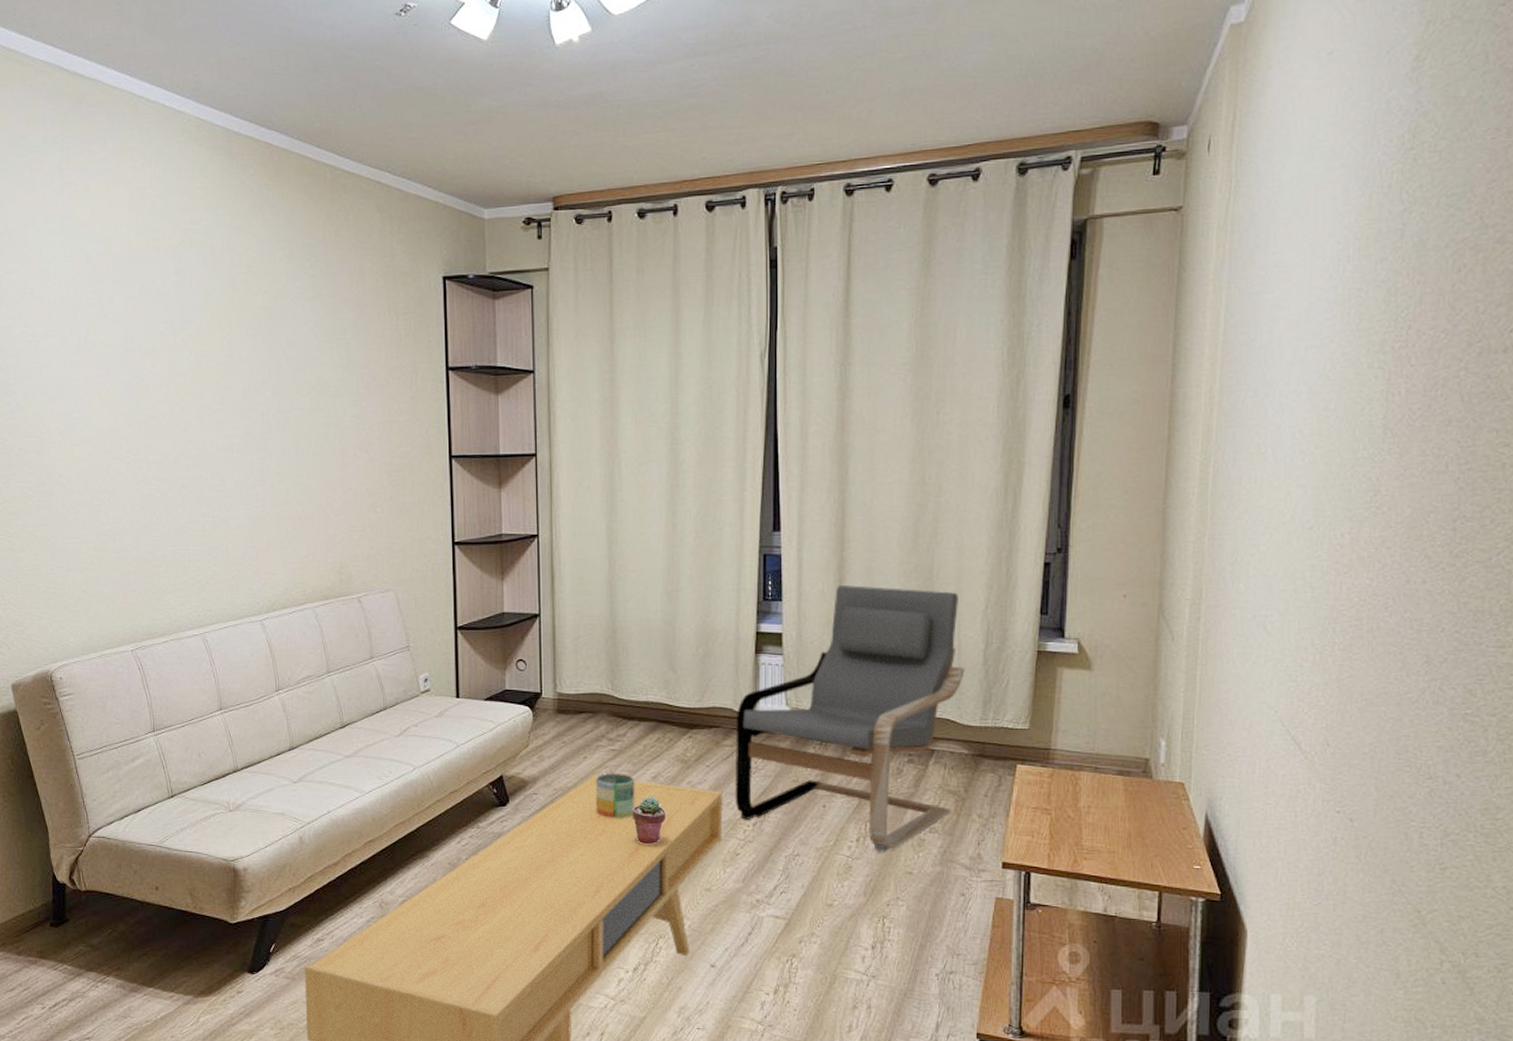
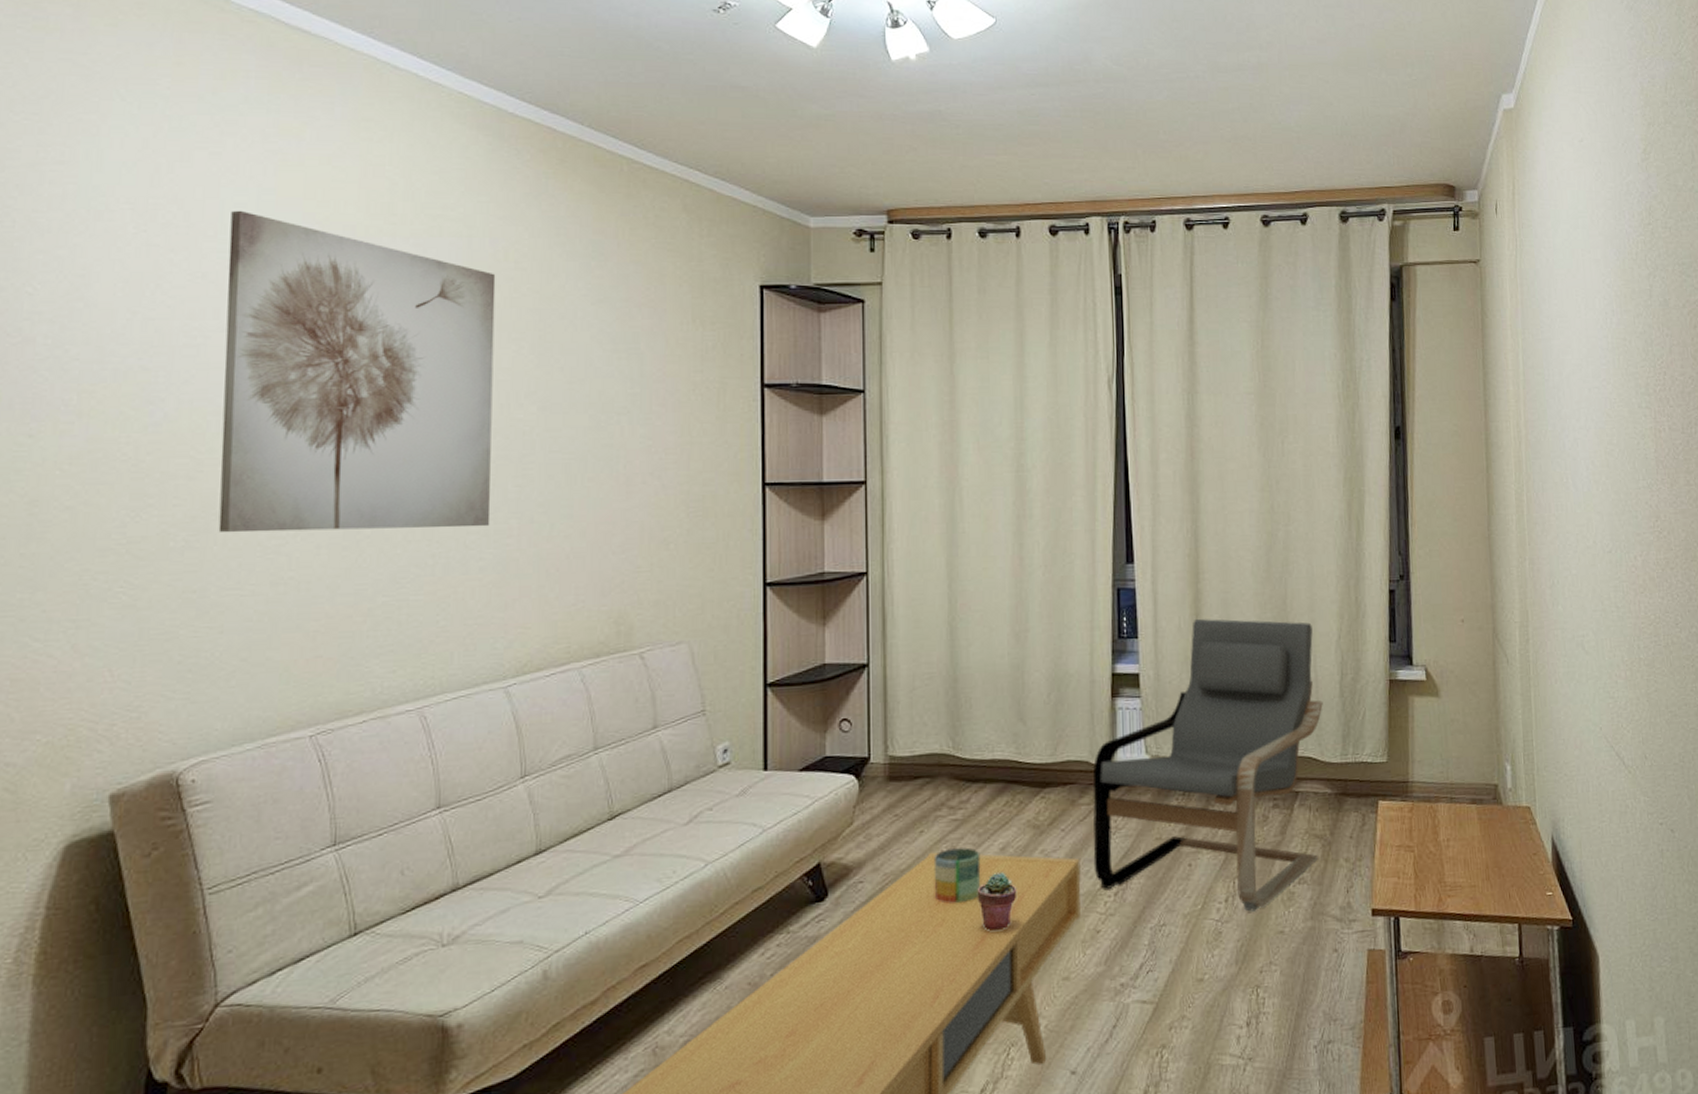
wall art: none [44,235,243,495] -> present [218,210,496,533]

